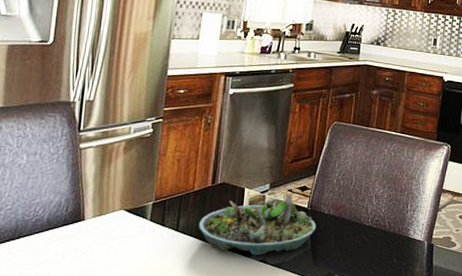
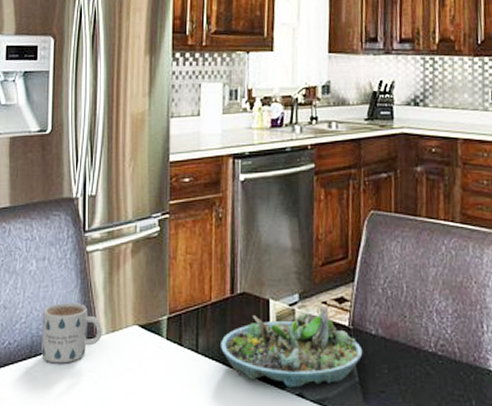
mug: none [25,191,90,244] -> present [41,302,102,364]

